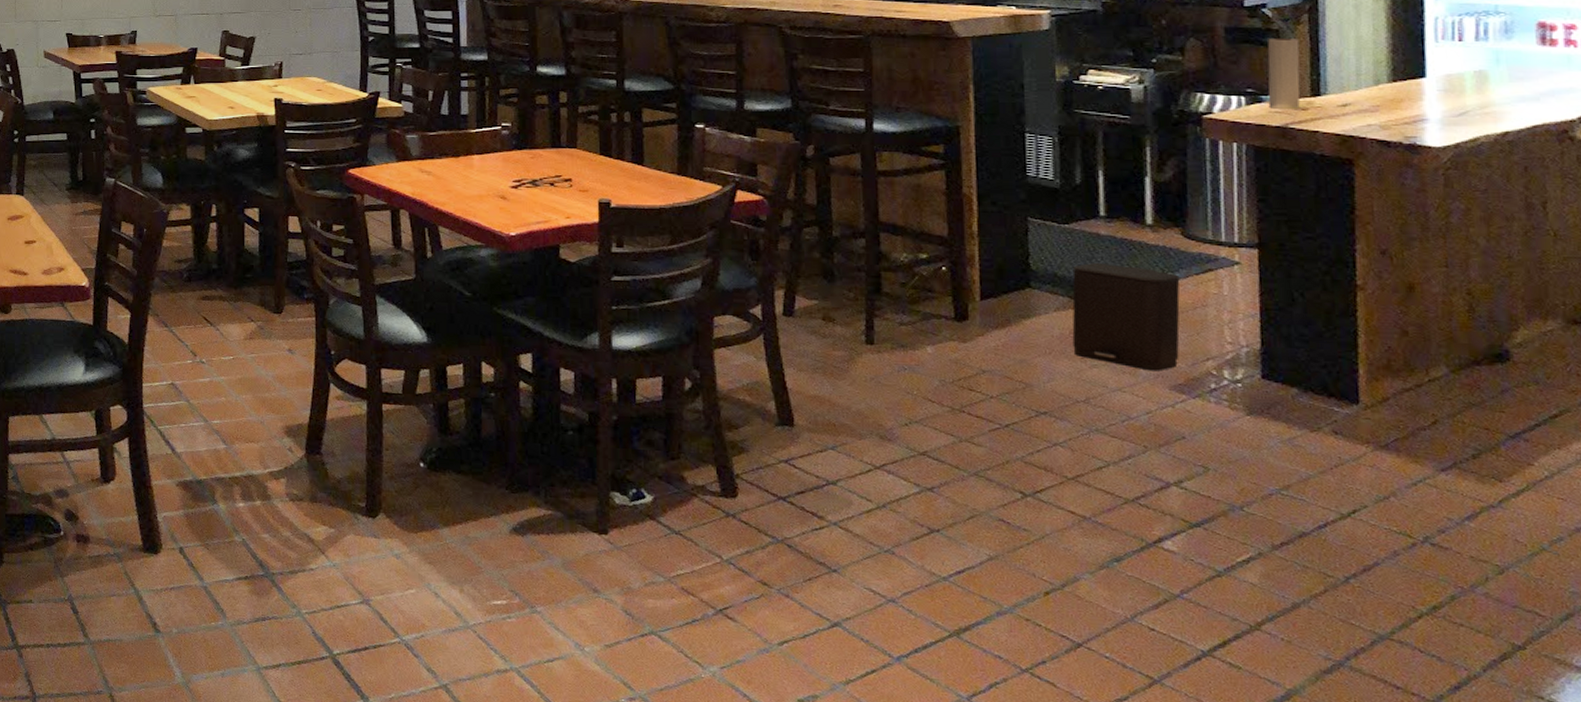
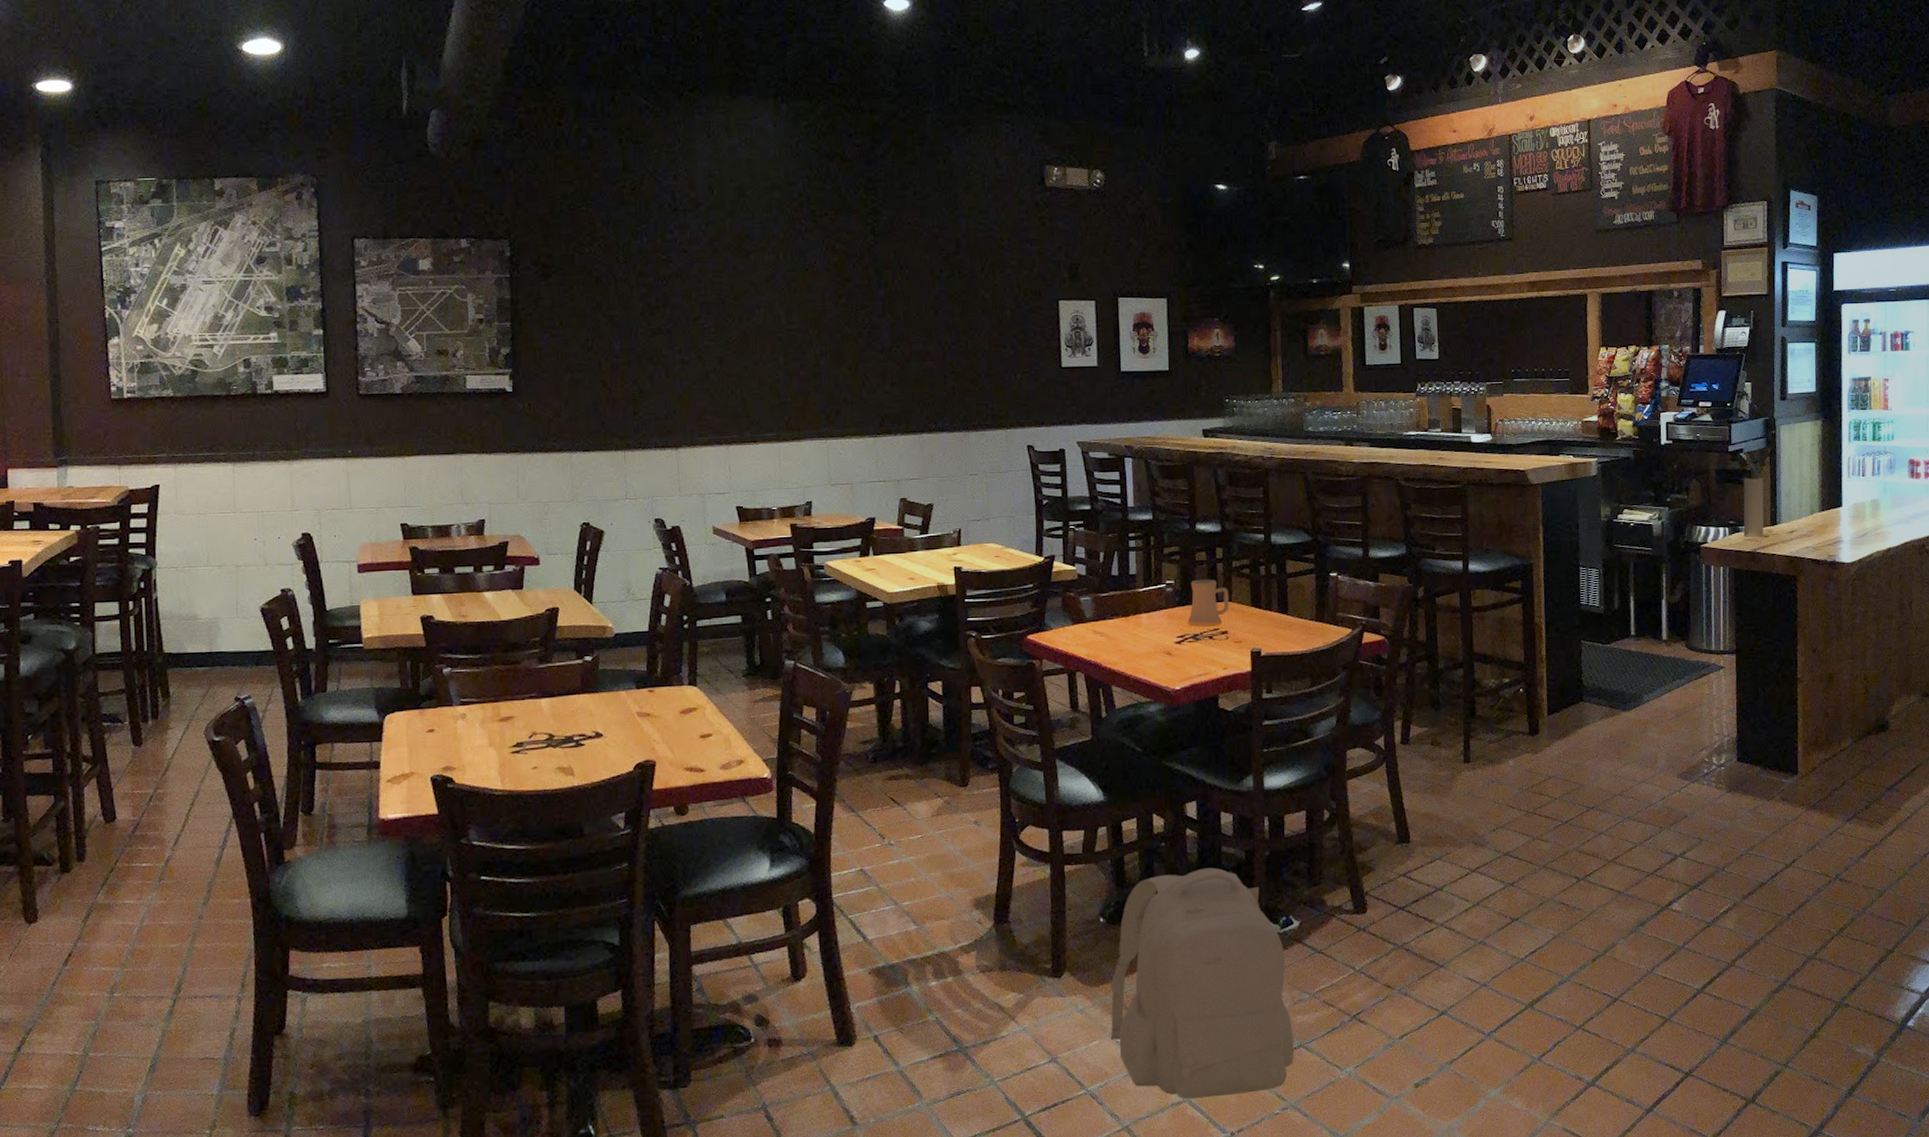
backpack: none [428,425,644,675] -> present [1110,867,1294,1099]
beer mug: none [525,123,574,174] -> present [1187,579,1229,628]
pedal bin: present [1072,263,1180,371] -> none [1612,675,1685,764]

